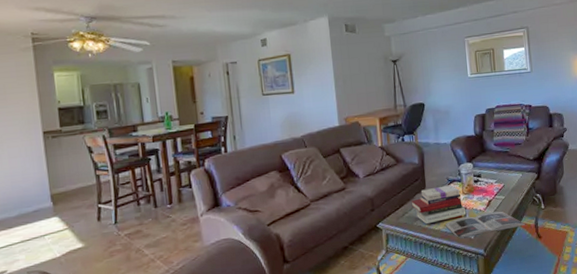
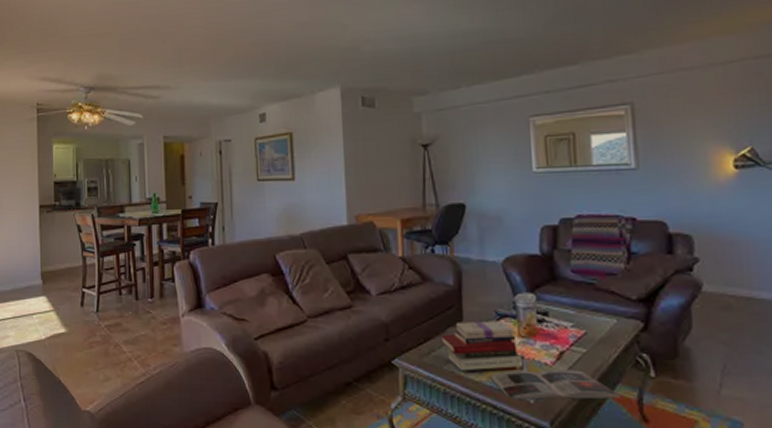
coffee maker: none [59,111,92,135] -> present [53,187,82,210]

